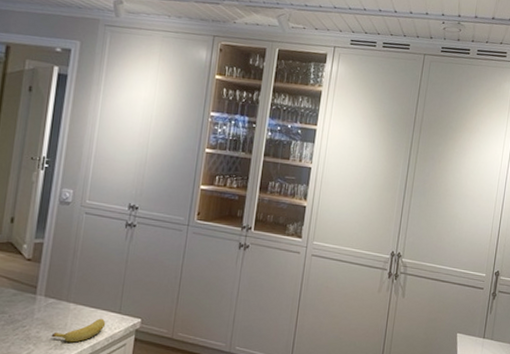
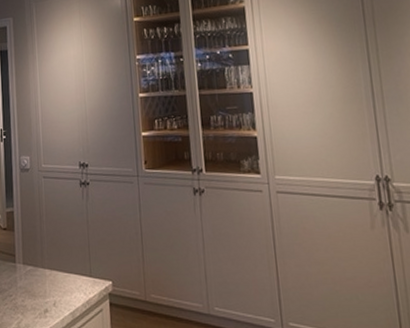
banana: present [51,318,106,343] -> none [35,283,80,310]

